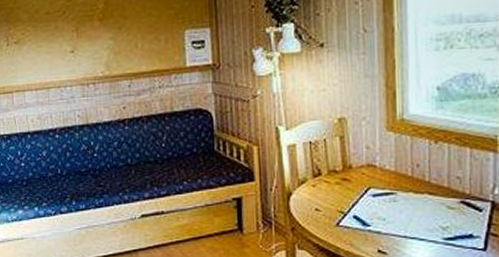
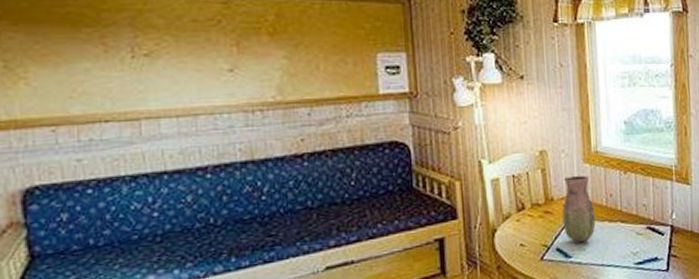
vase: none [361,143,399,212] -> present [562,175,596,243]

